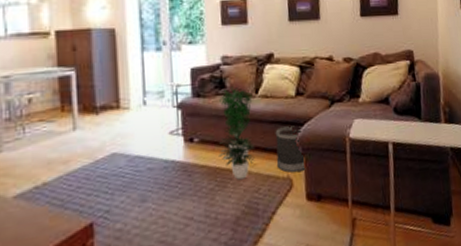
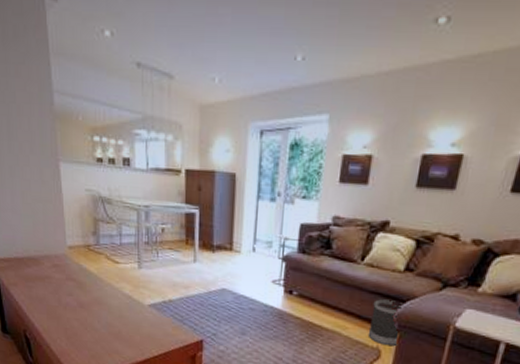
potted plant: present [219,86,255,180] -> none [313,249,358,339]

